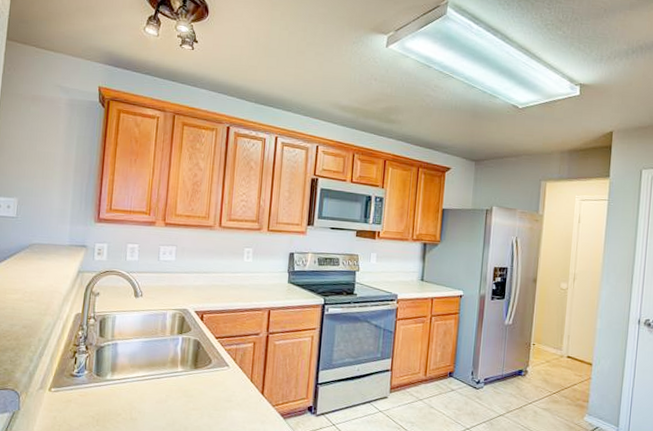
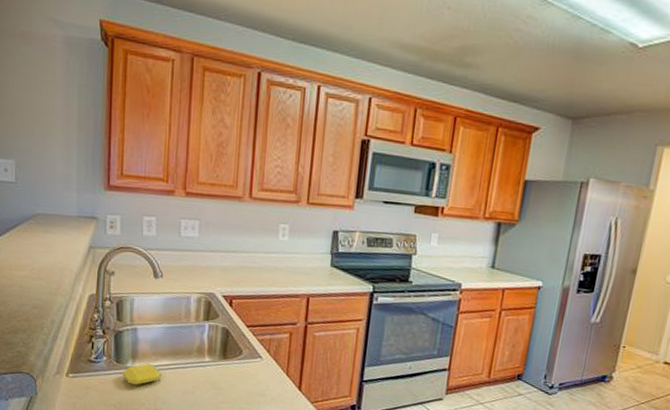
soap bar: none [102,375,138,397] -> present [123,363,162,386]

